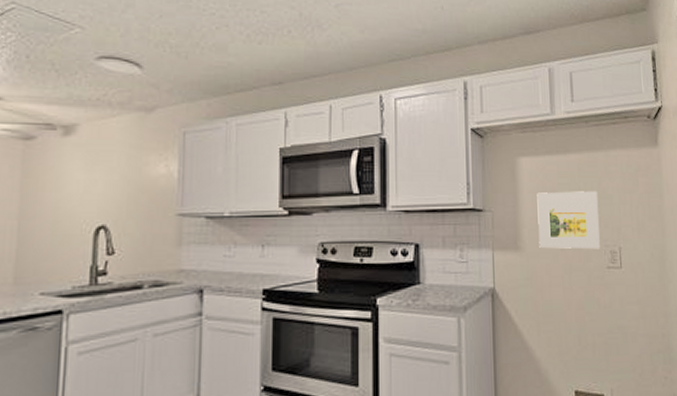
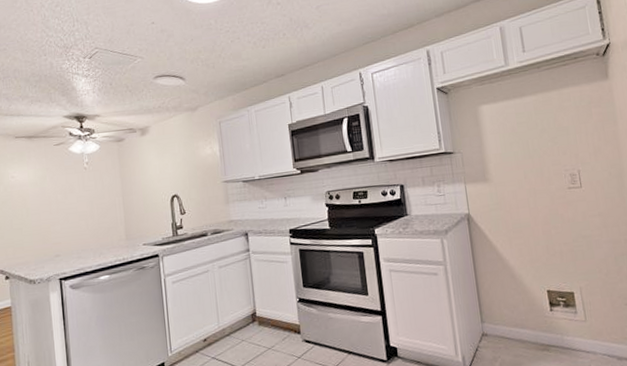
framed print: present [537,191,600,250] -> none [499,125,560,178]

